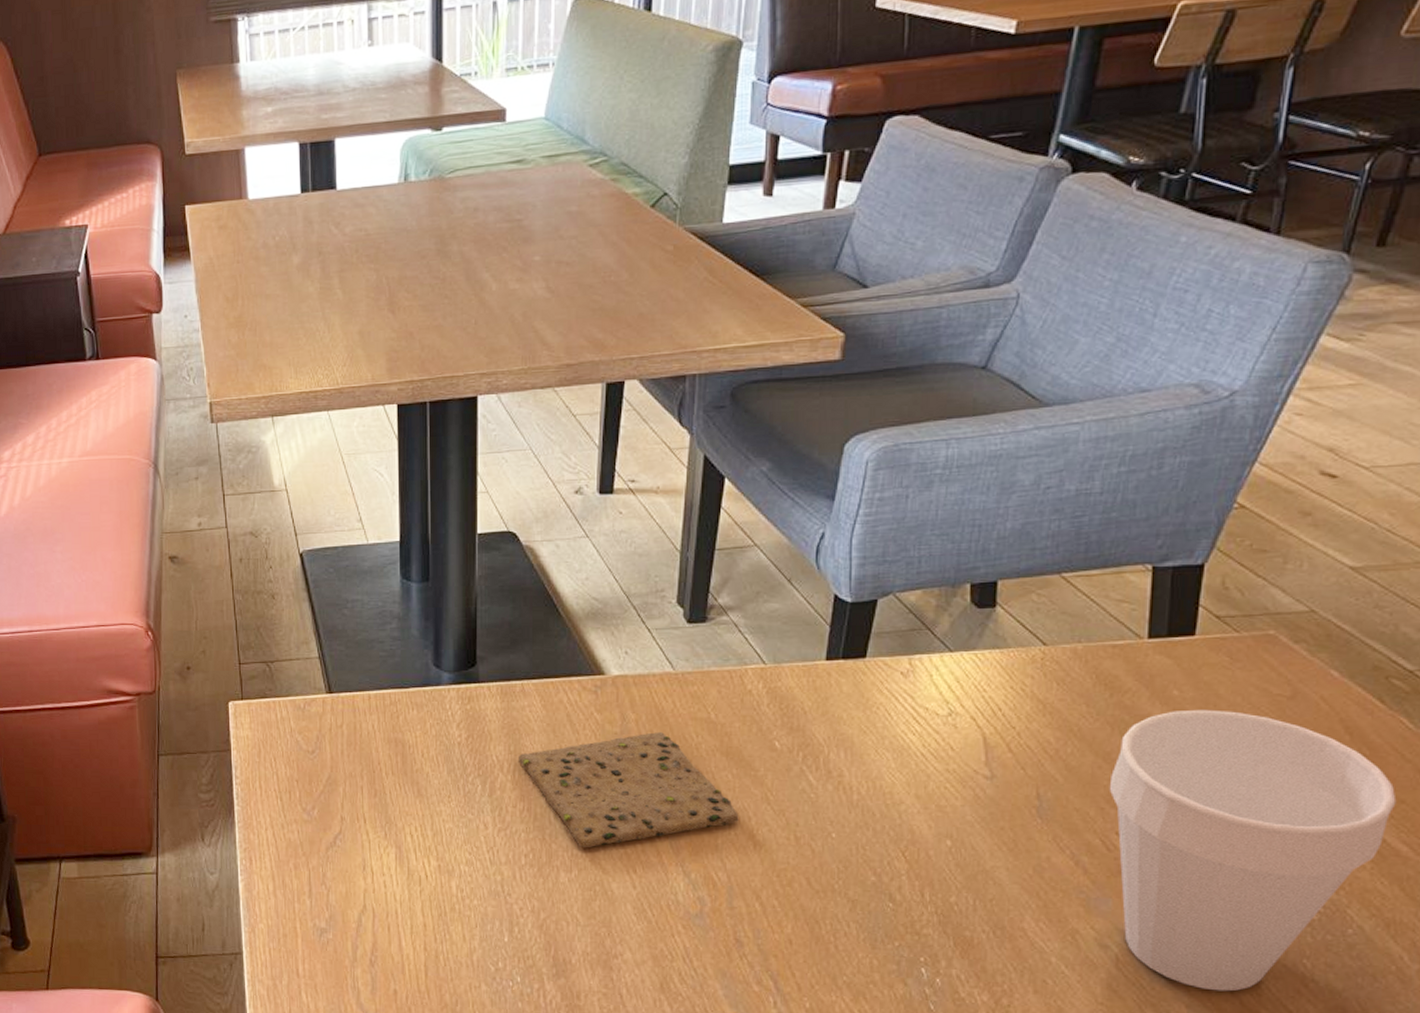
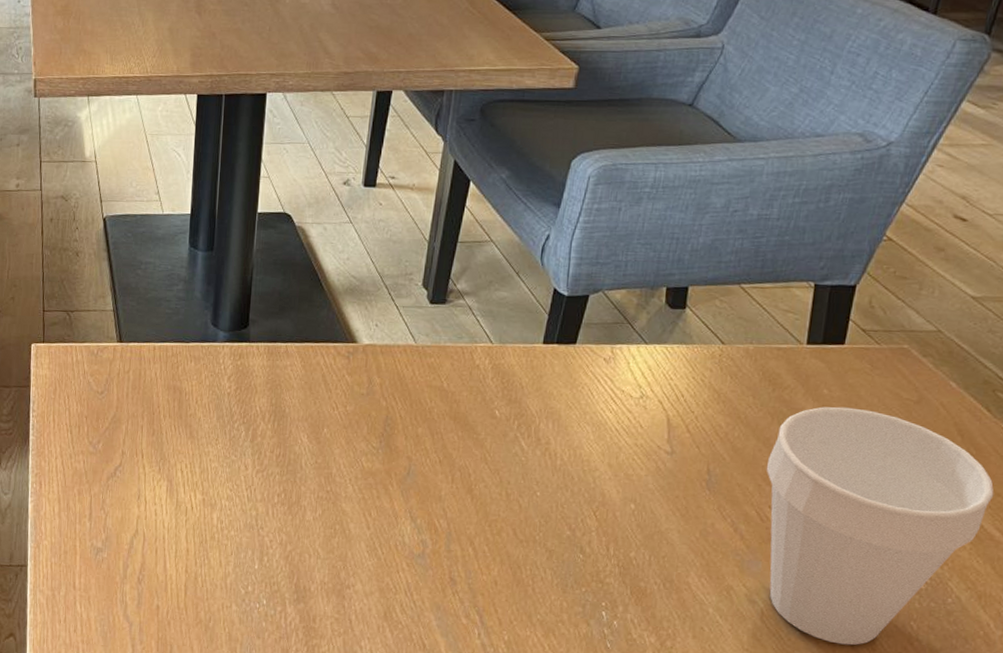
cookie: present [519,732,739,848] -> none [279,395,461,492]

